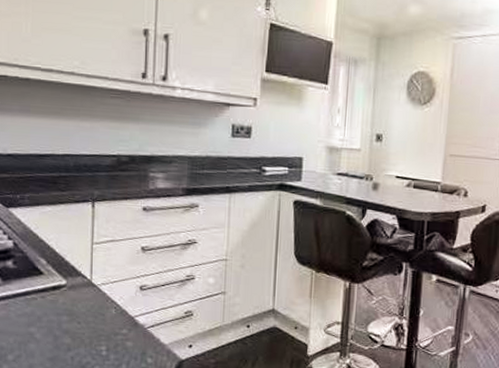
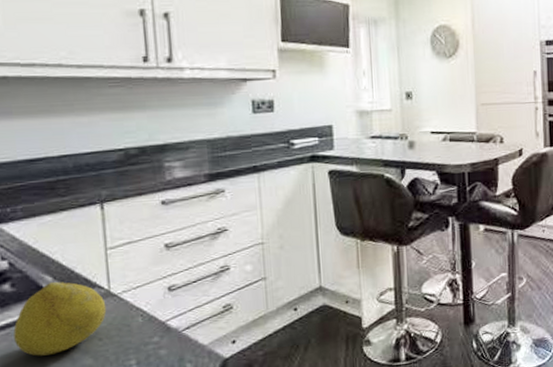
lemon: none [11,265,87,329] -> present [13,281,107,356]

